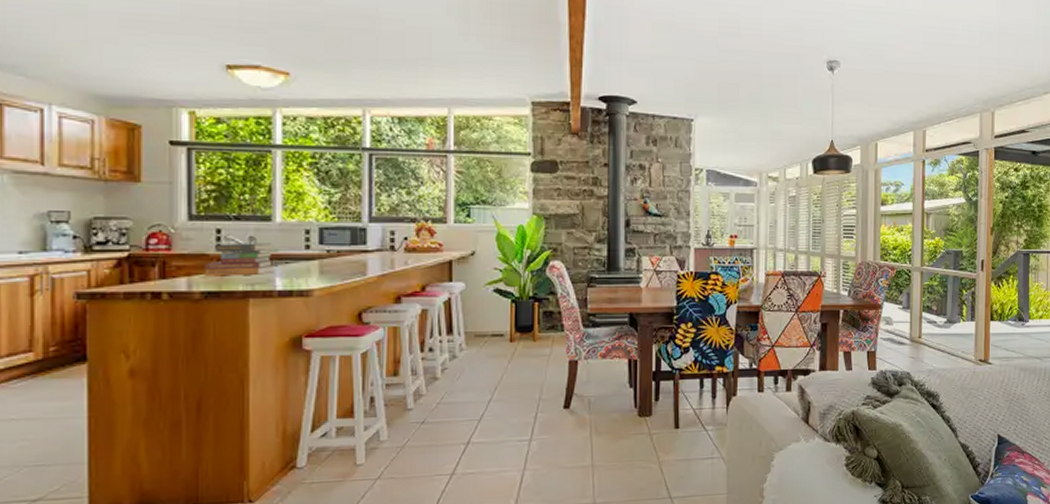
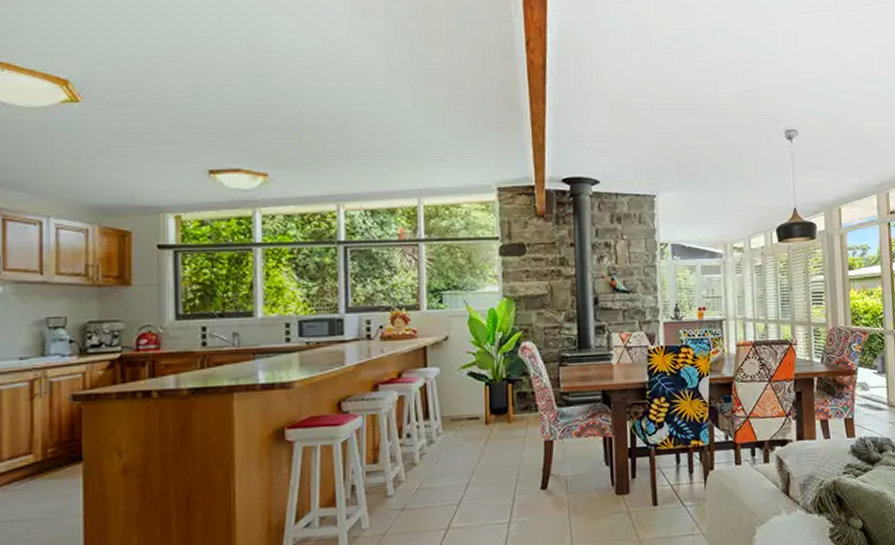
books: present [204,243,274,276] -> none [191,338,257,373]

